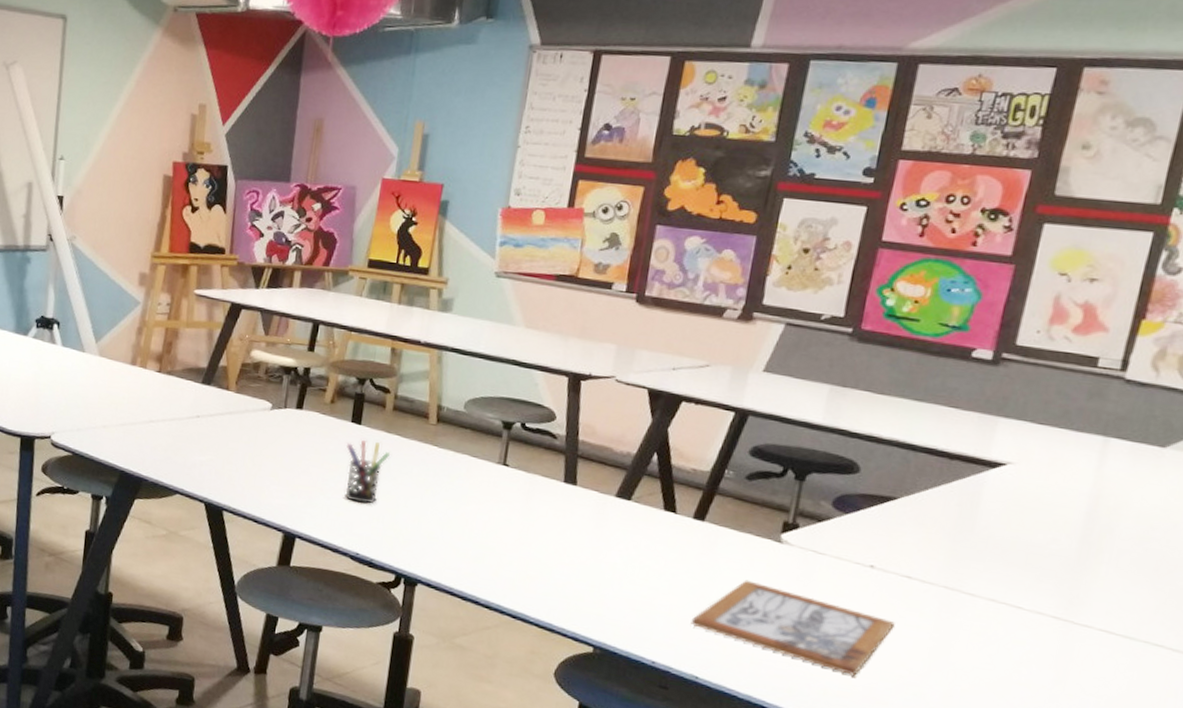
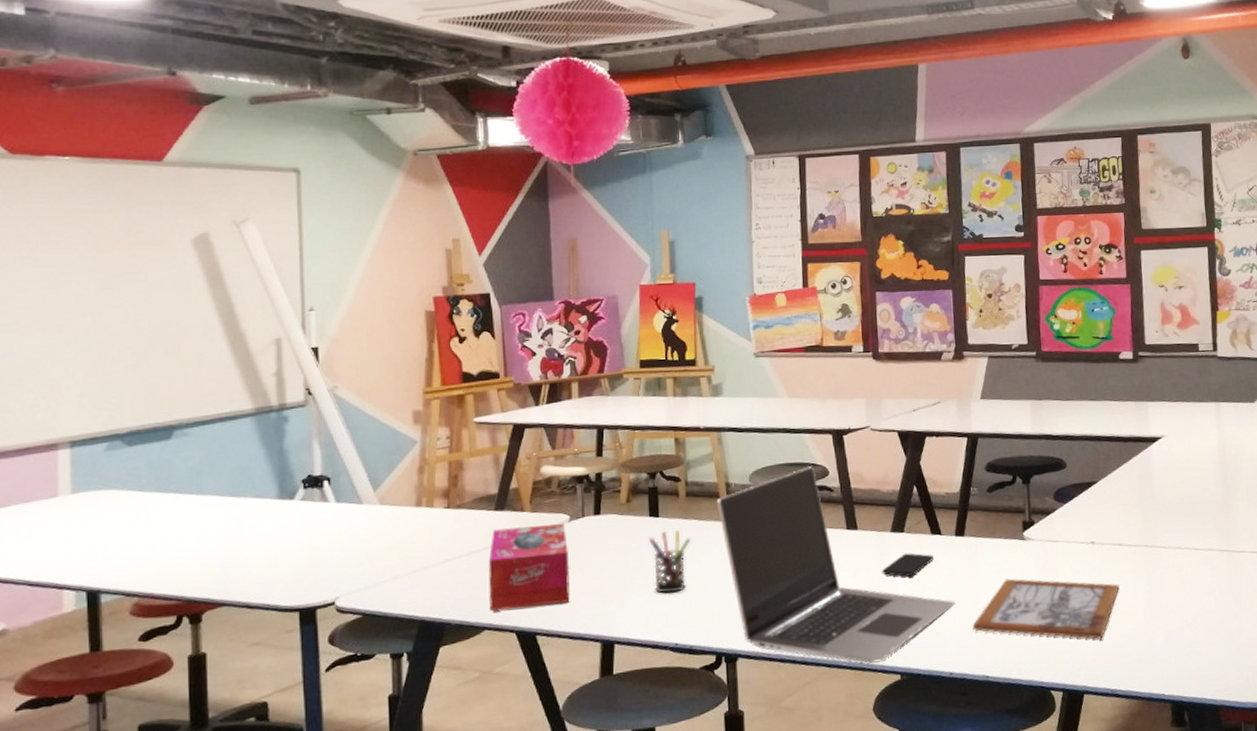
tissue box: none [184,402,266,487] -> present [488,524,570,611]
laptop: none [423,406,676,628] -> present [716,466,955,663]
smartphone: none [595,523,662,550] -> present [882,553,935,577]

